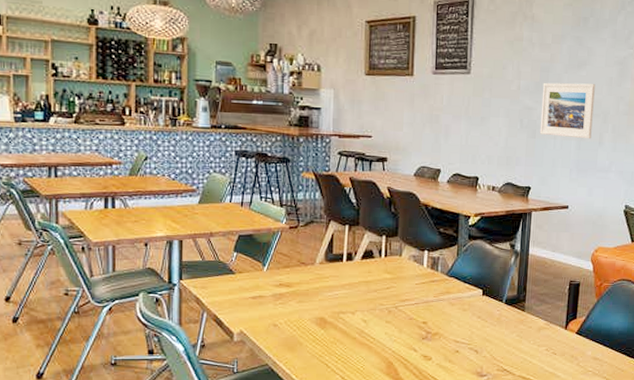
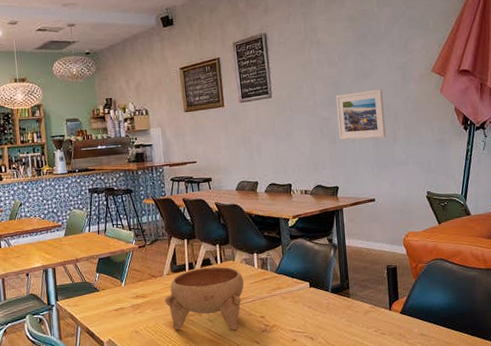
bowl: none [314,260,409,334] -> present [165,266,244,331]

